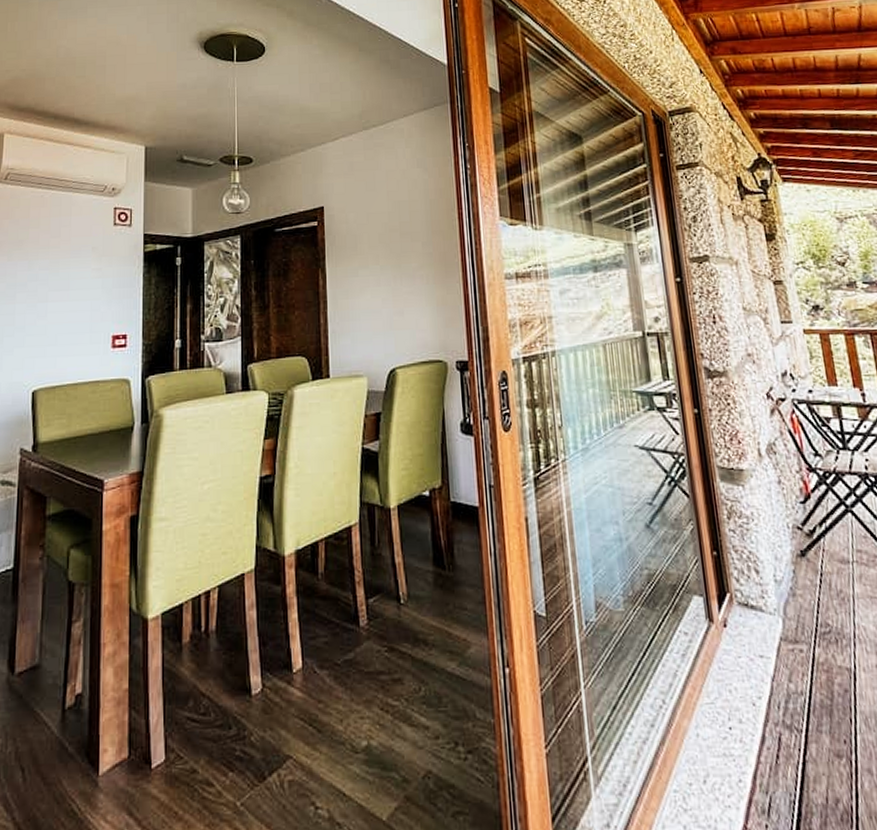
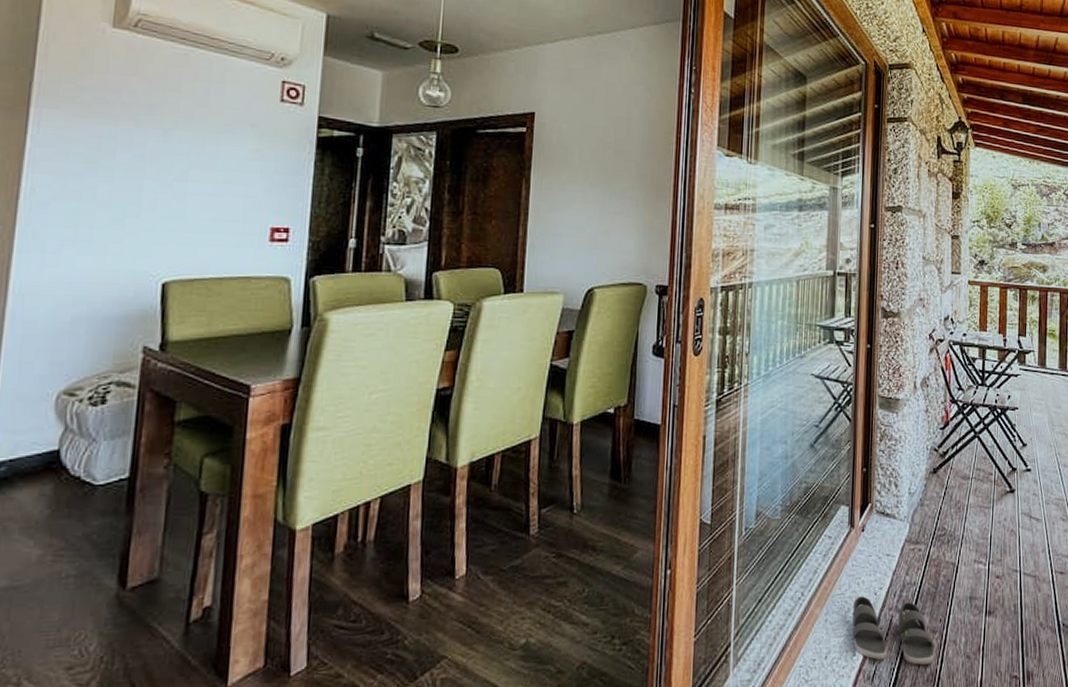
sandal: none [728,707,846,799] -> present [852,596,934,665]

